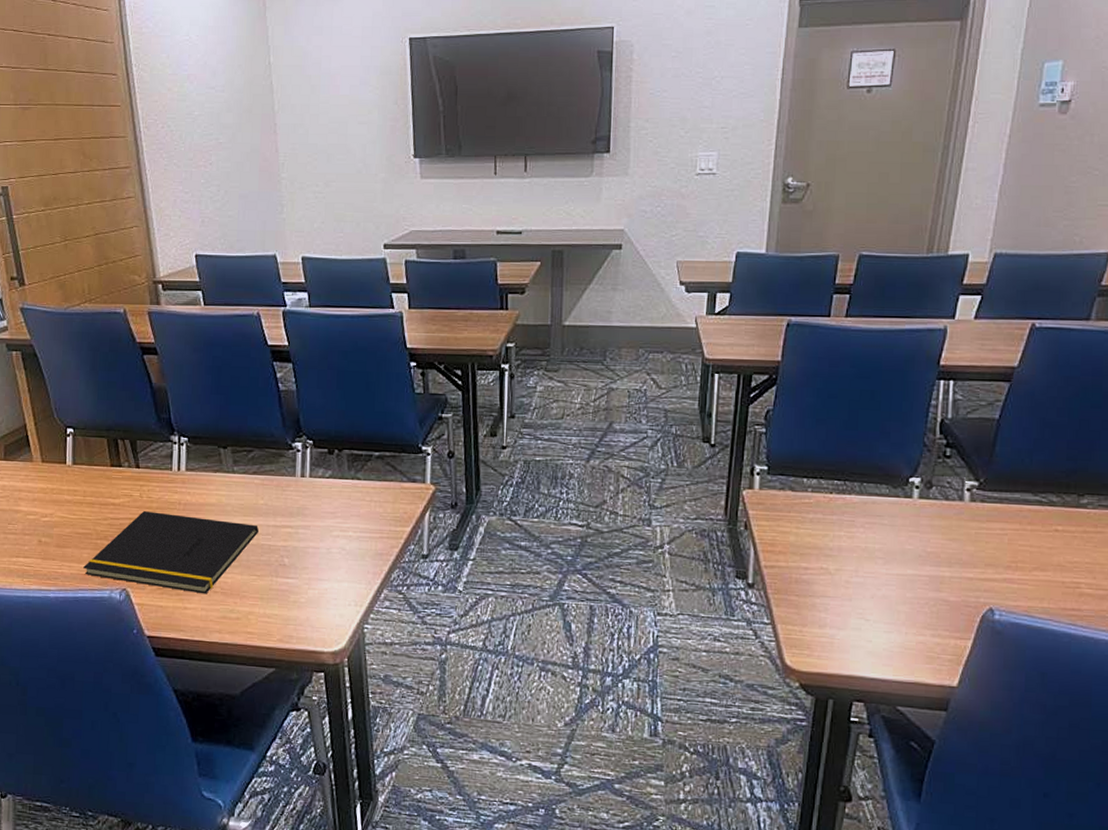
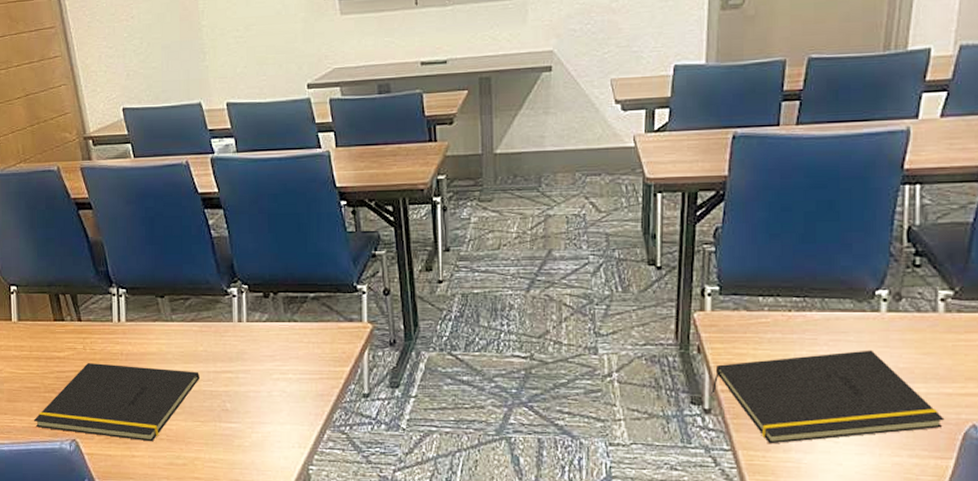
notepad: none [755,533,965,620] -> present [711,350,945,444]

